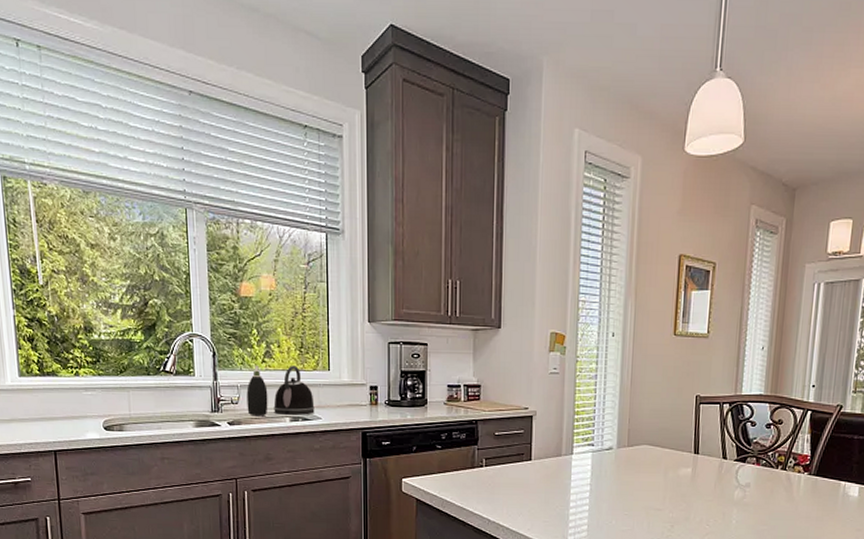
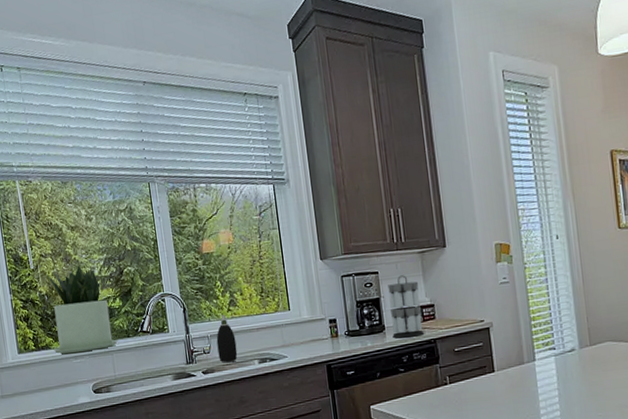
planter: none [57,288,136,385] -> present [46,265,118,355]
kettle: present [273,366,315,415] -> none [242,310,280,358]
spice rack: none [434,351,468,415] -> present [388,275,424,339]

